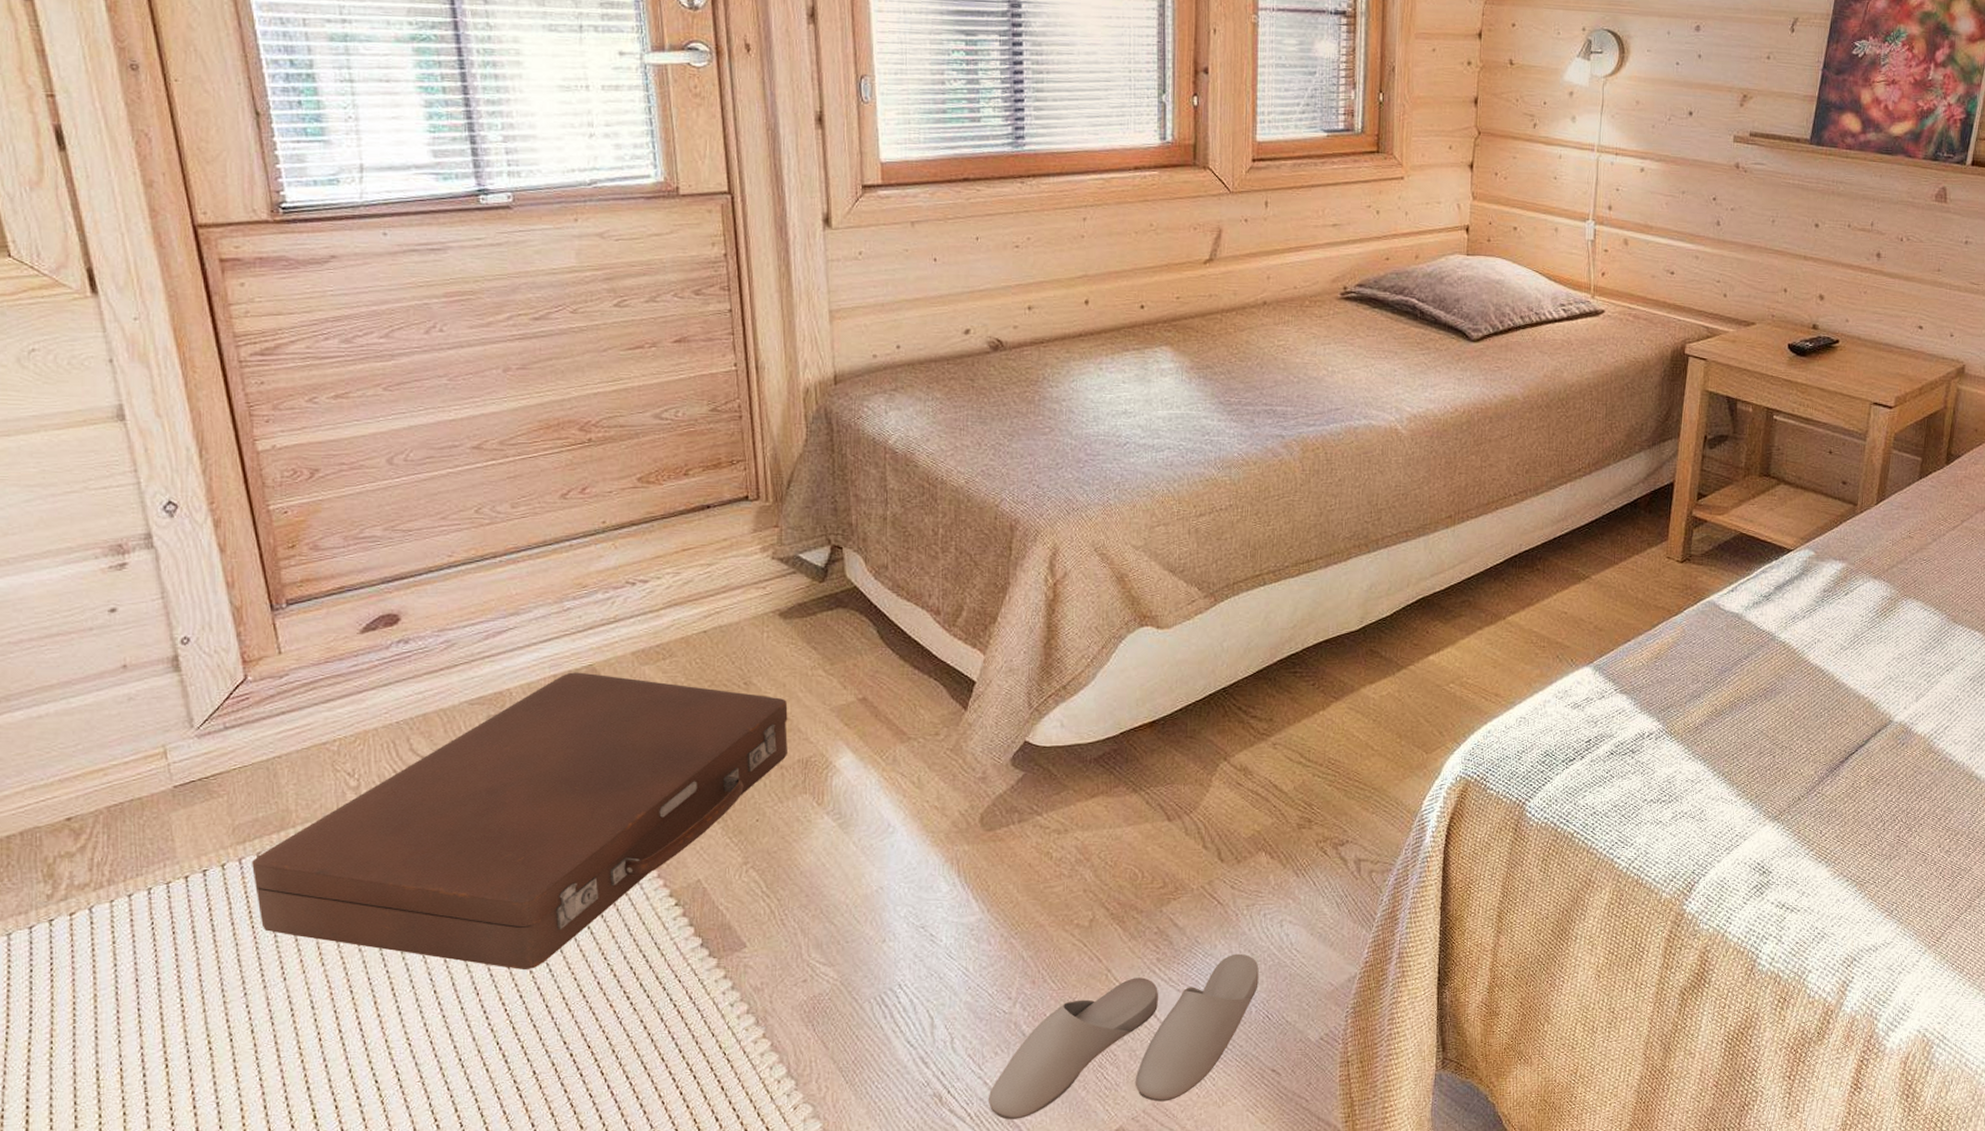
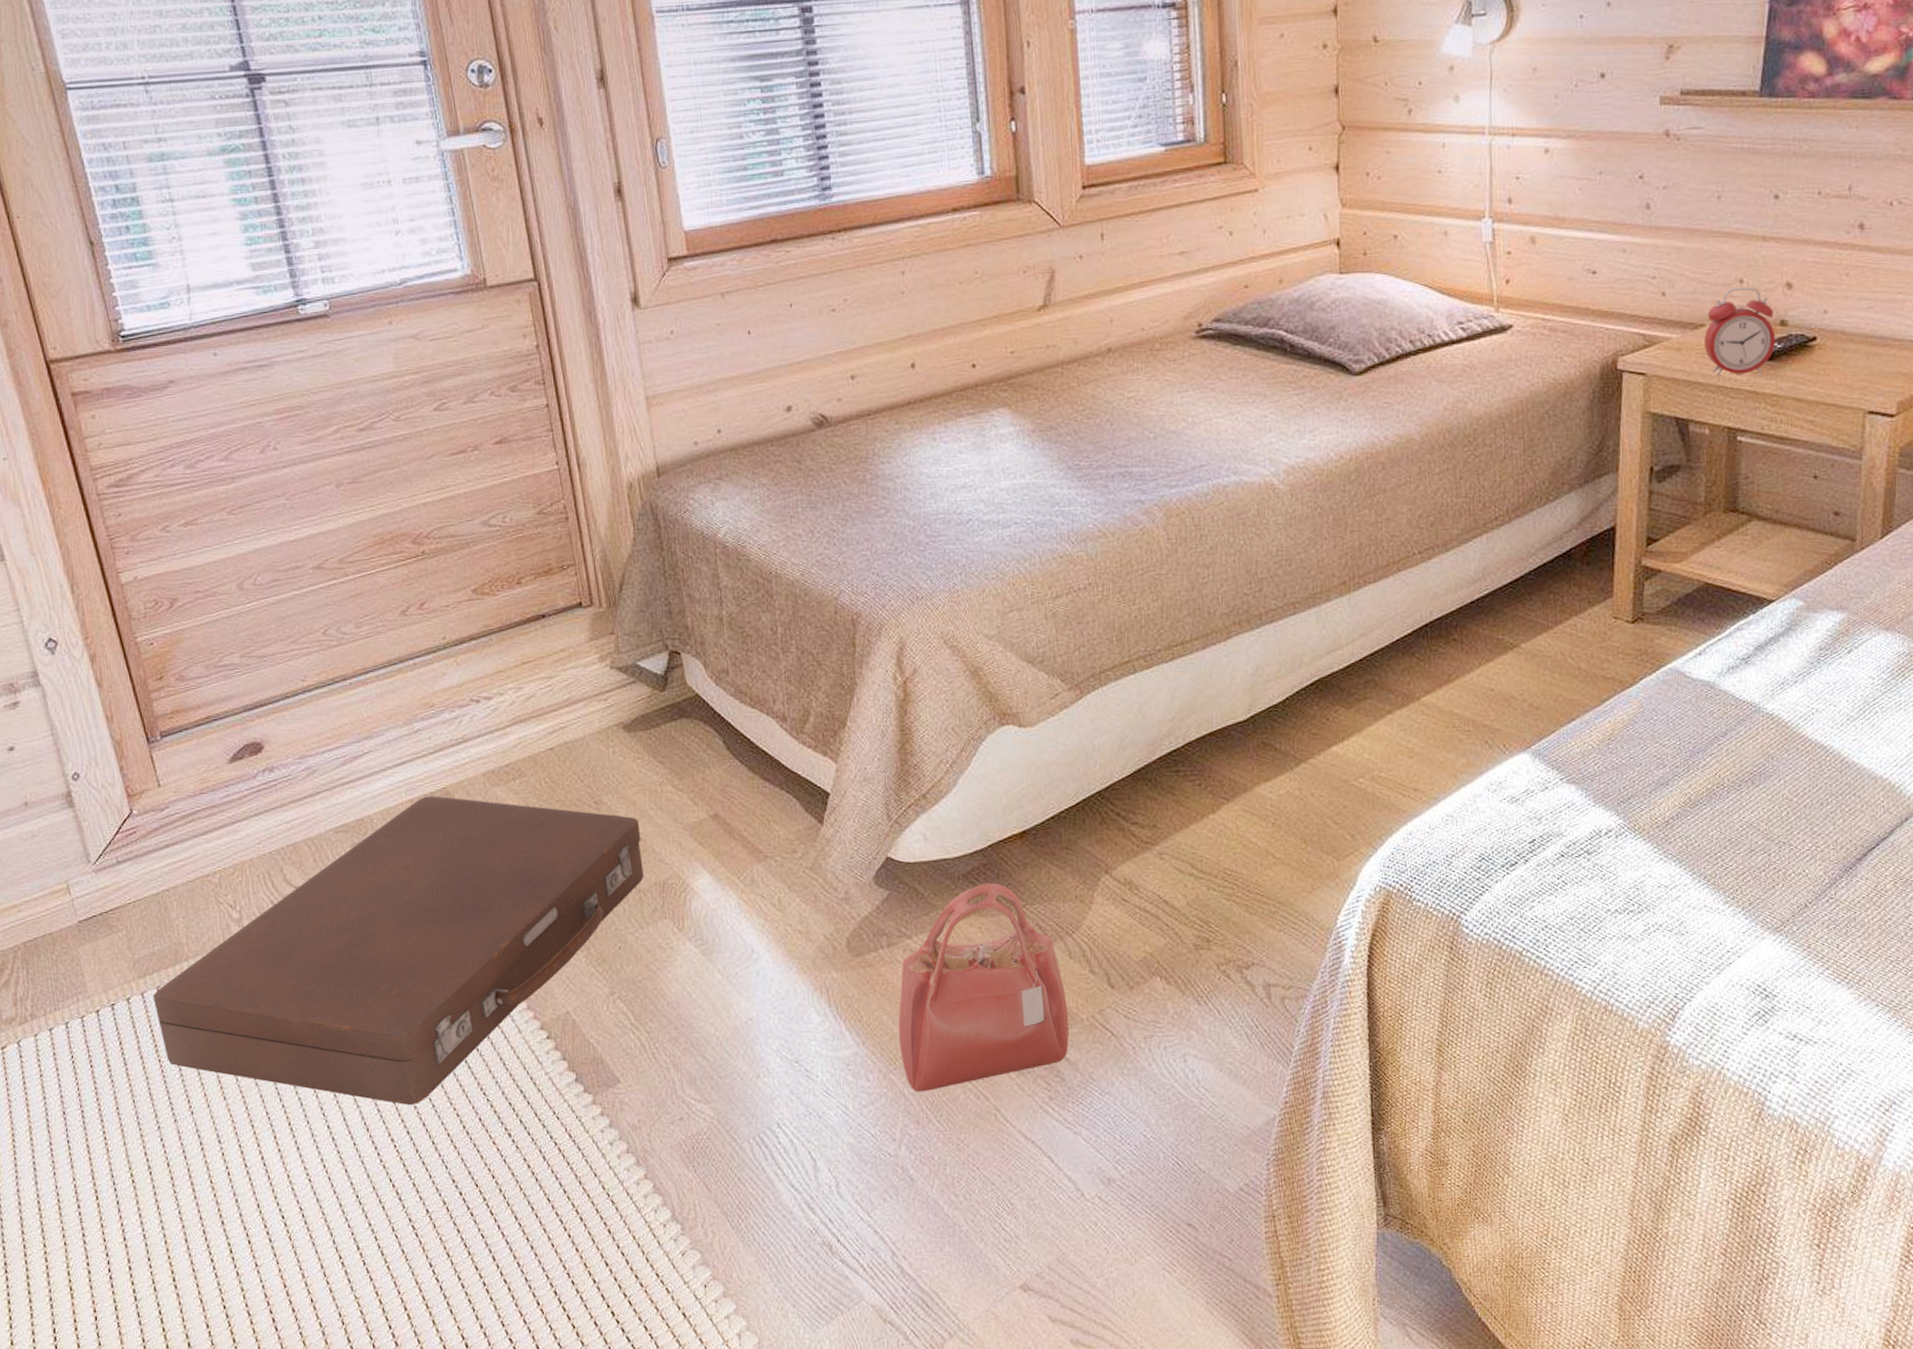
slippers: present [988,953,1259,1120] -> none [880,1092,1165,1272]
handbag: none [1022,767,1180,955] -> present [898,883,1069,1092]
alarm clock: none [1753,295,1809,366] -> present [1704,287,1776,375]

